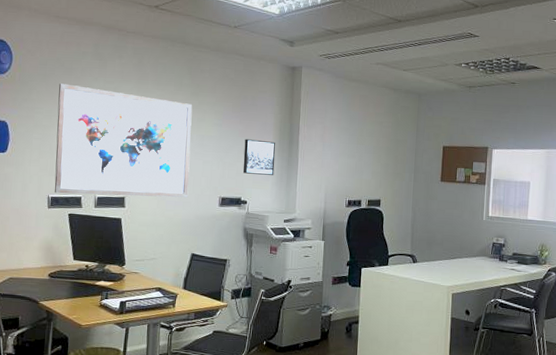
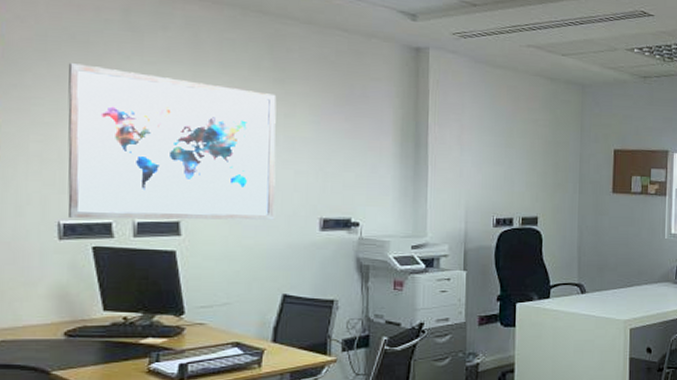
wall art: present [243,139,276,175] -> none [352,141,397,189]

